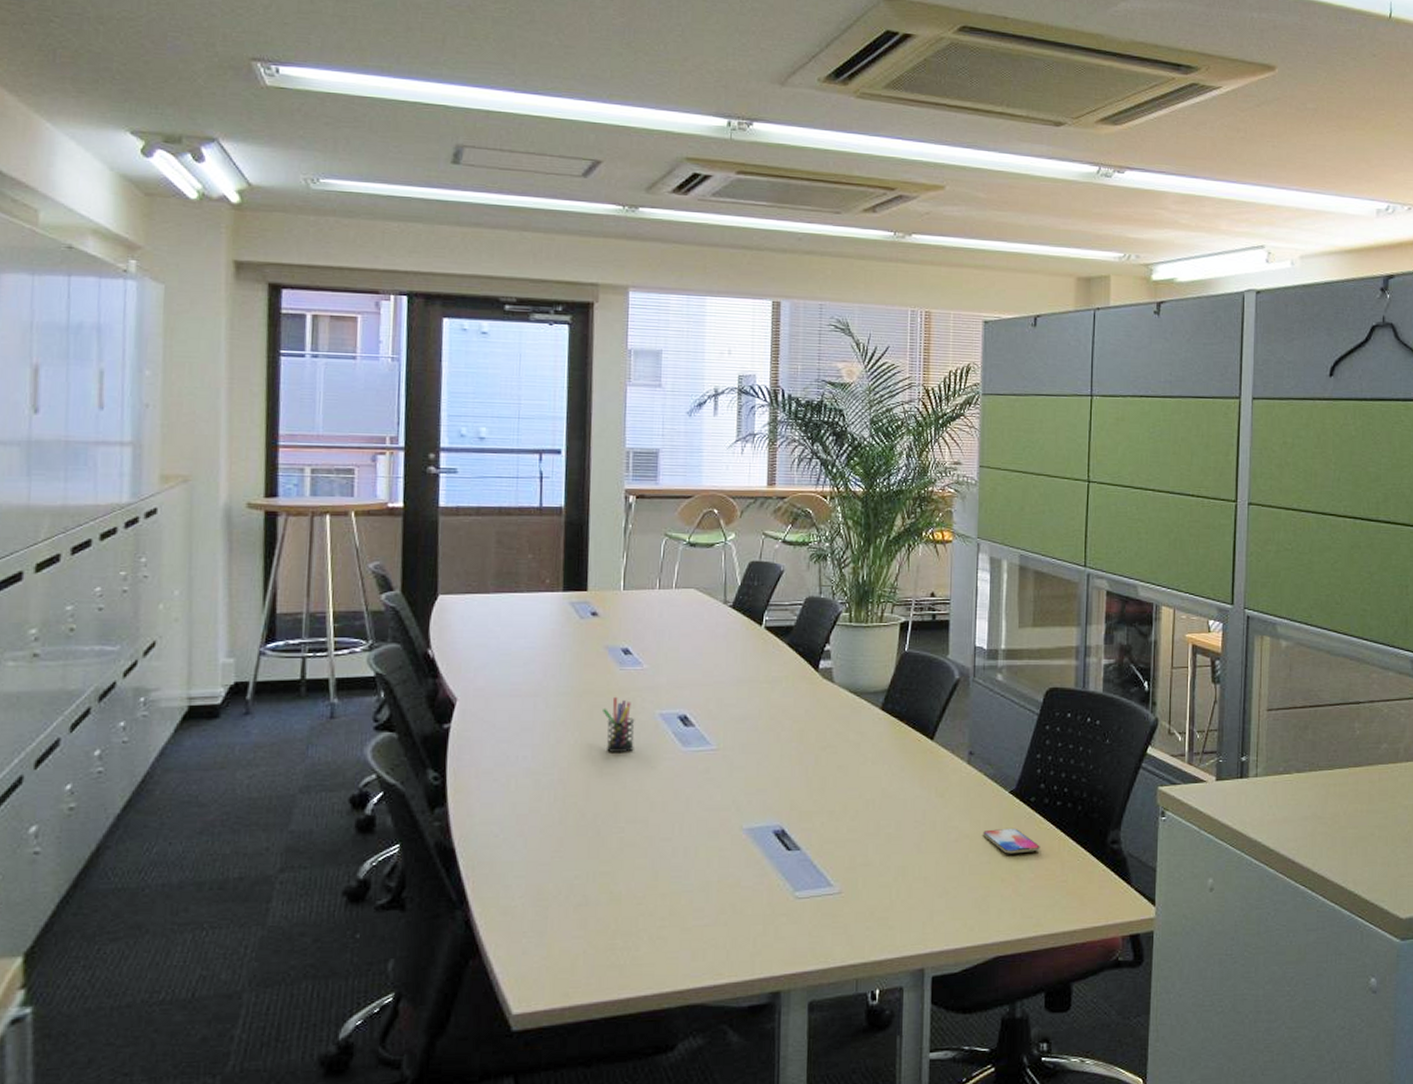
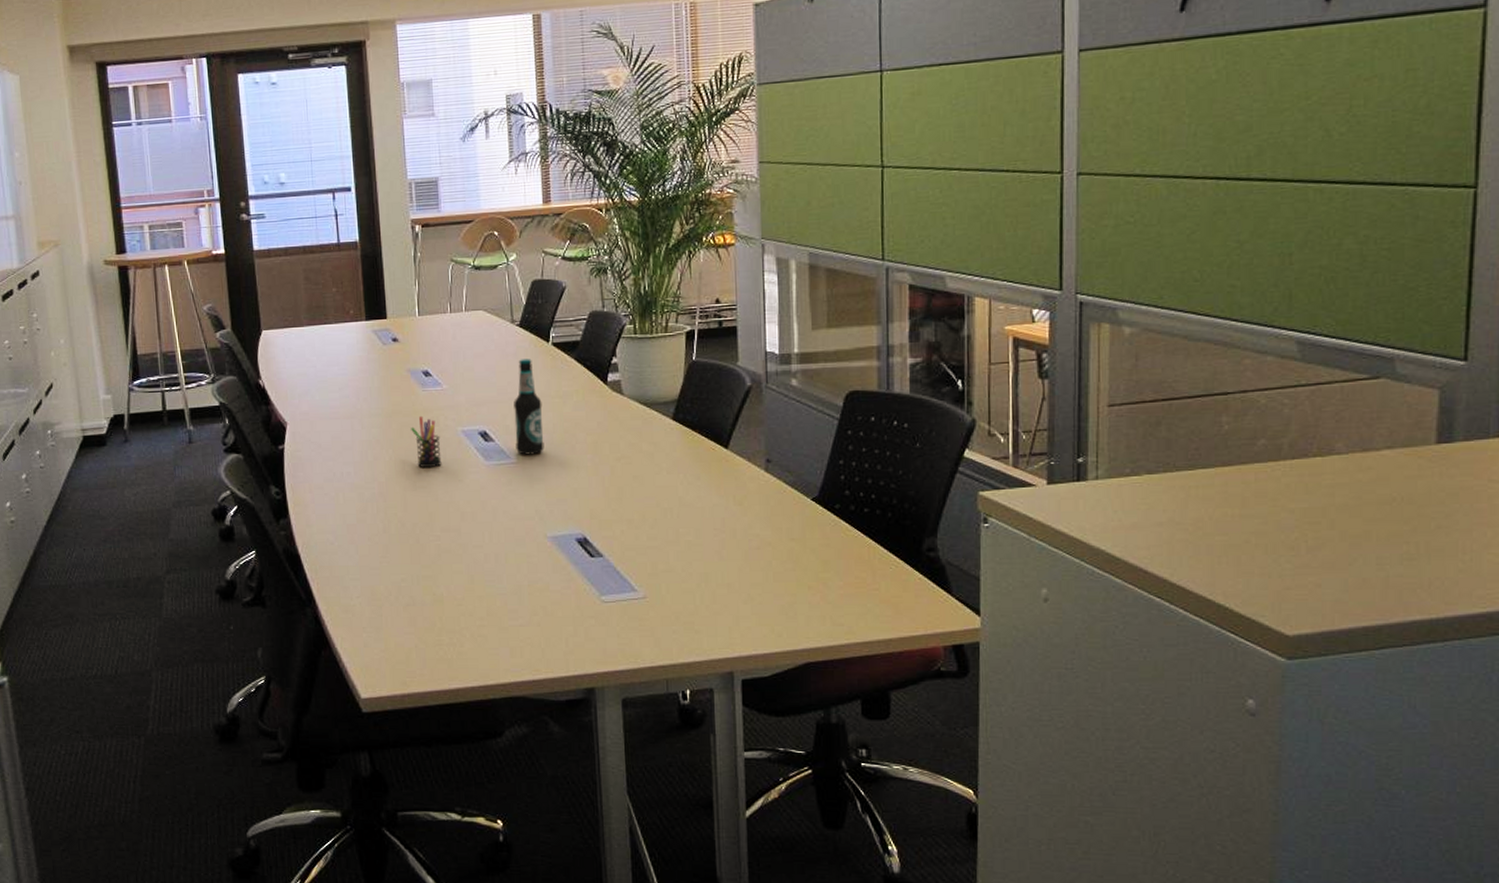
bottle: none [717,641,750,742] -> present [514,359,544,455]
smartphone: present [983,828,1040,854] -> none [786,535,848,562]

